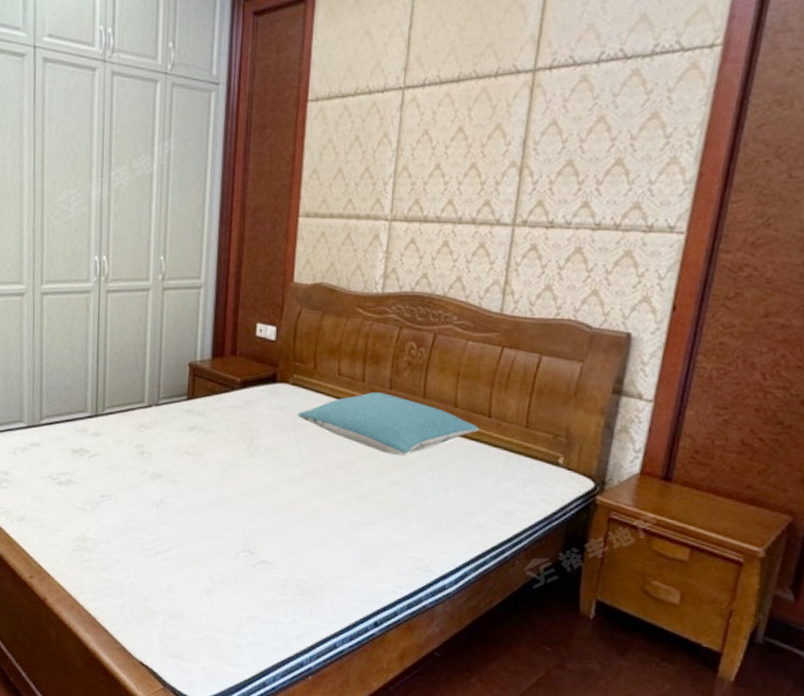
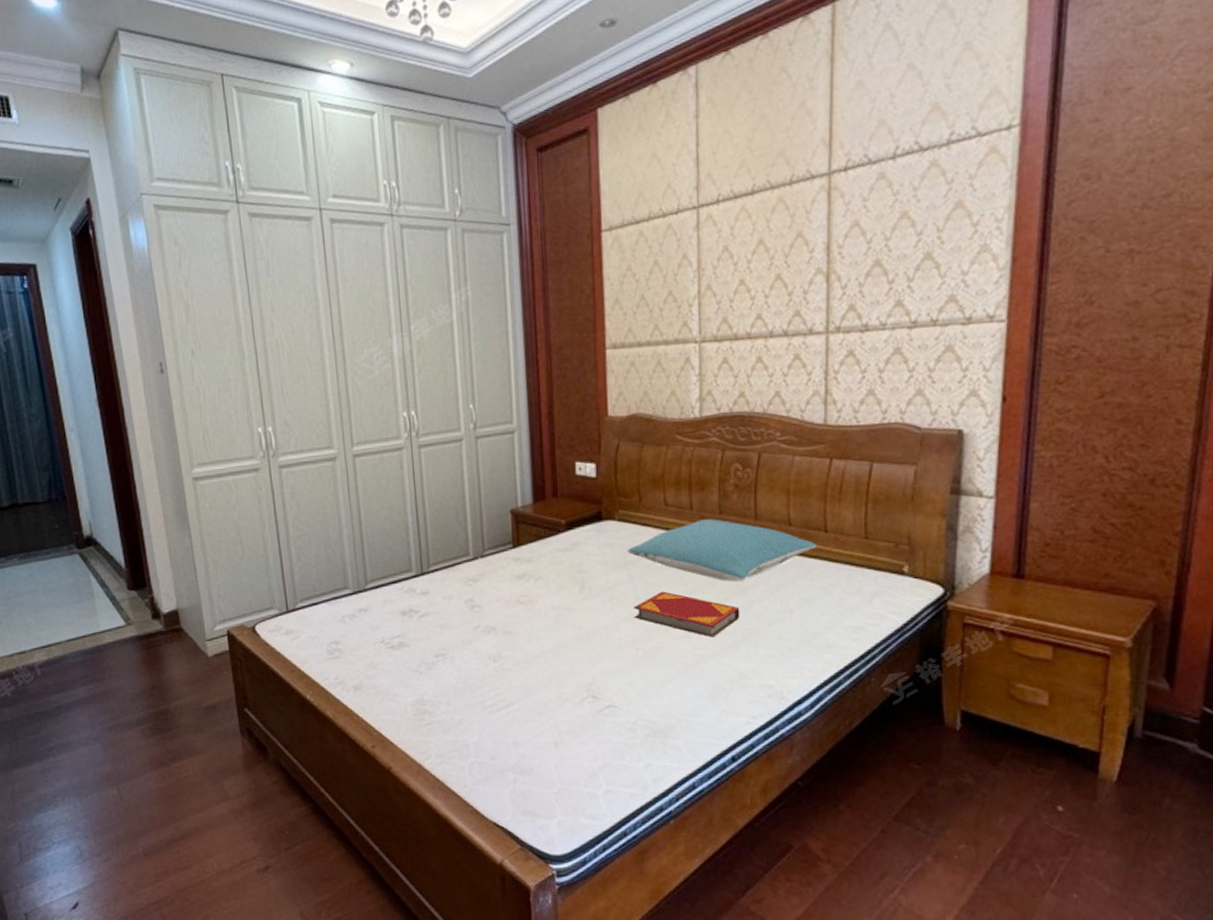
hardback book: none [296,457,399,507] -> present [633,591,740,638]

